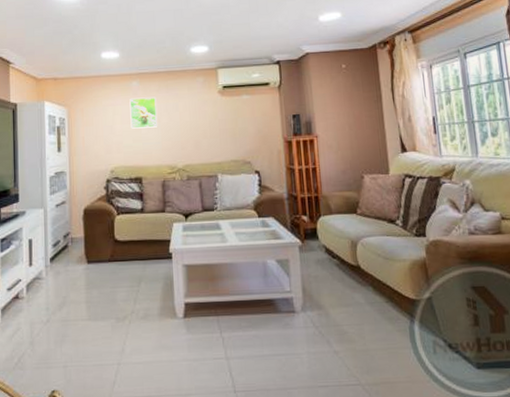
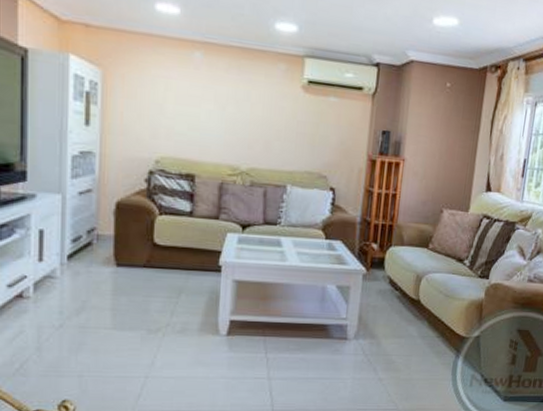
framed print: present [129,96,158,129] -> none [187,73,224,117]

